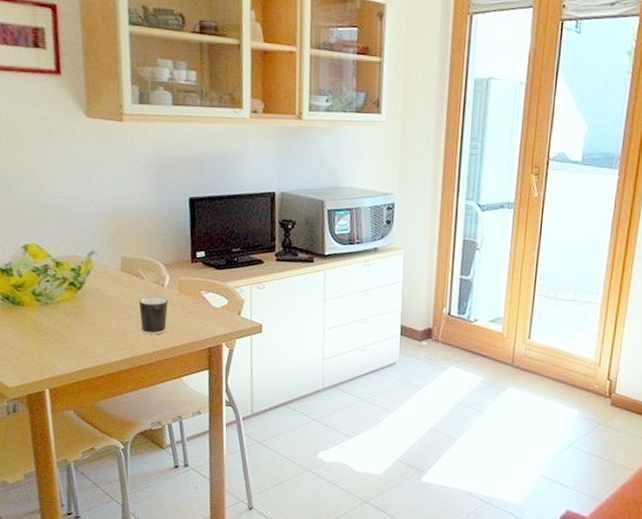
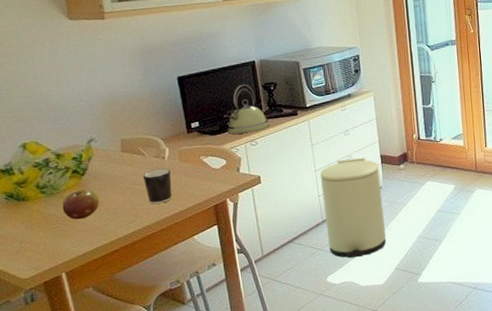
fruit: none [54,304,92,336] -> present [62,189,99,220]
kettle: none [233,217,281,274] -> present [225,84,270,135]
pedal bin: none [326,323,397,438] -> present [320,157,386,259]

